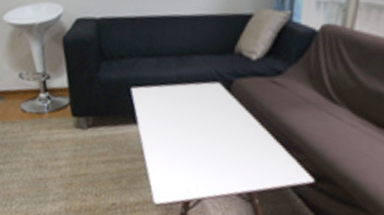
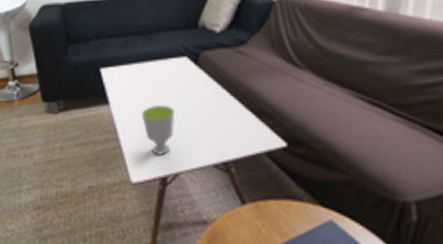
cup: none [168,129,203,180] -> present [141,104,175,156]

